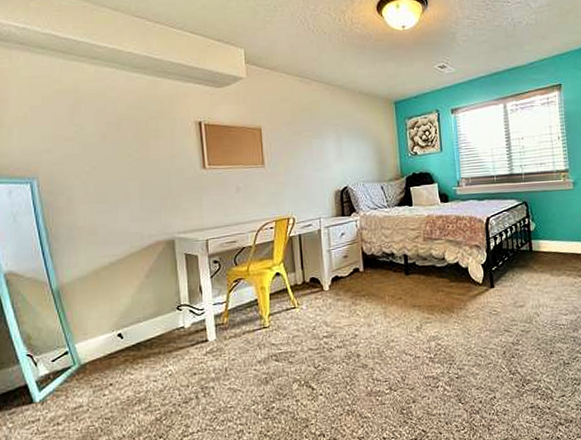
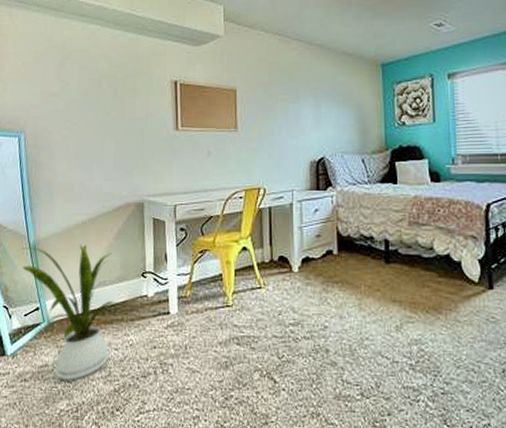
house plant: none [43,285,155,418] -> present [21,244,119,380]

